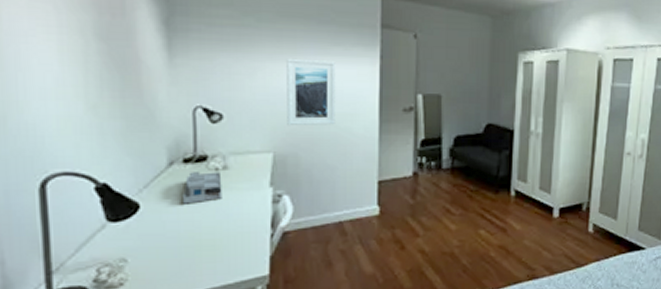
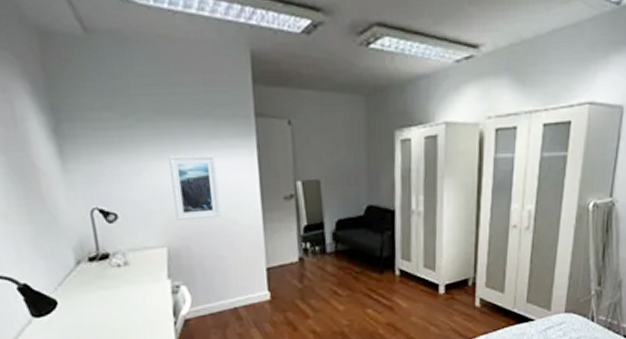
desk organizer: present [183,172,222,204] -> none [92,268,127,299]

